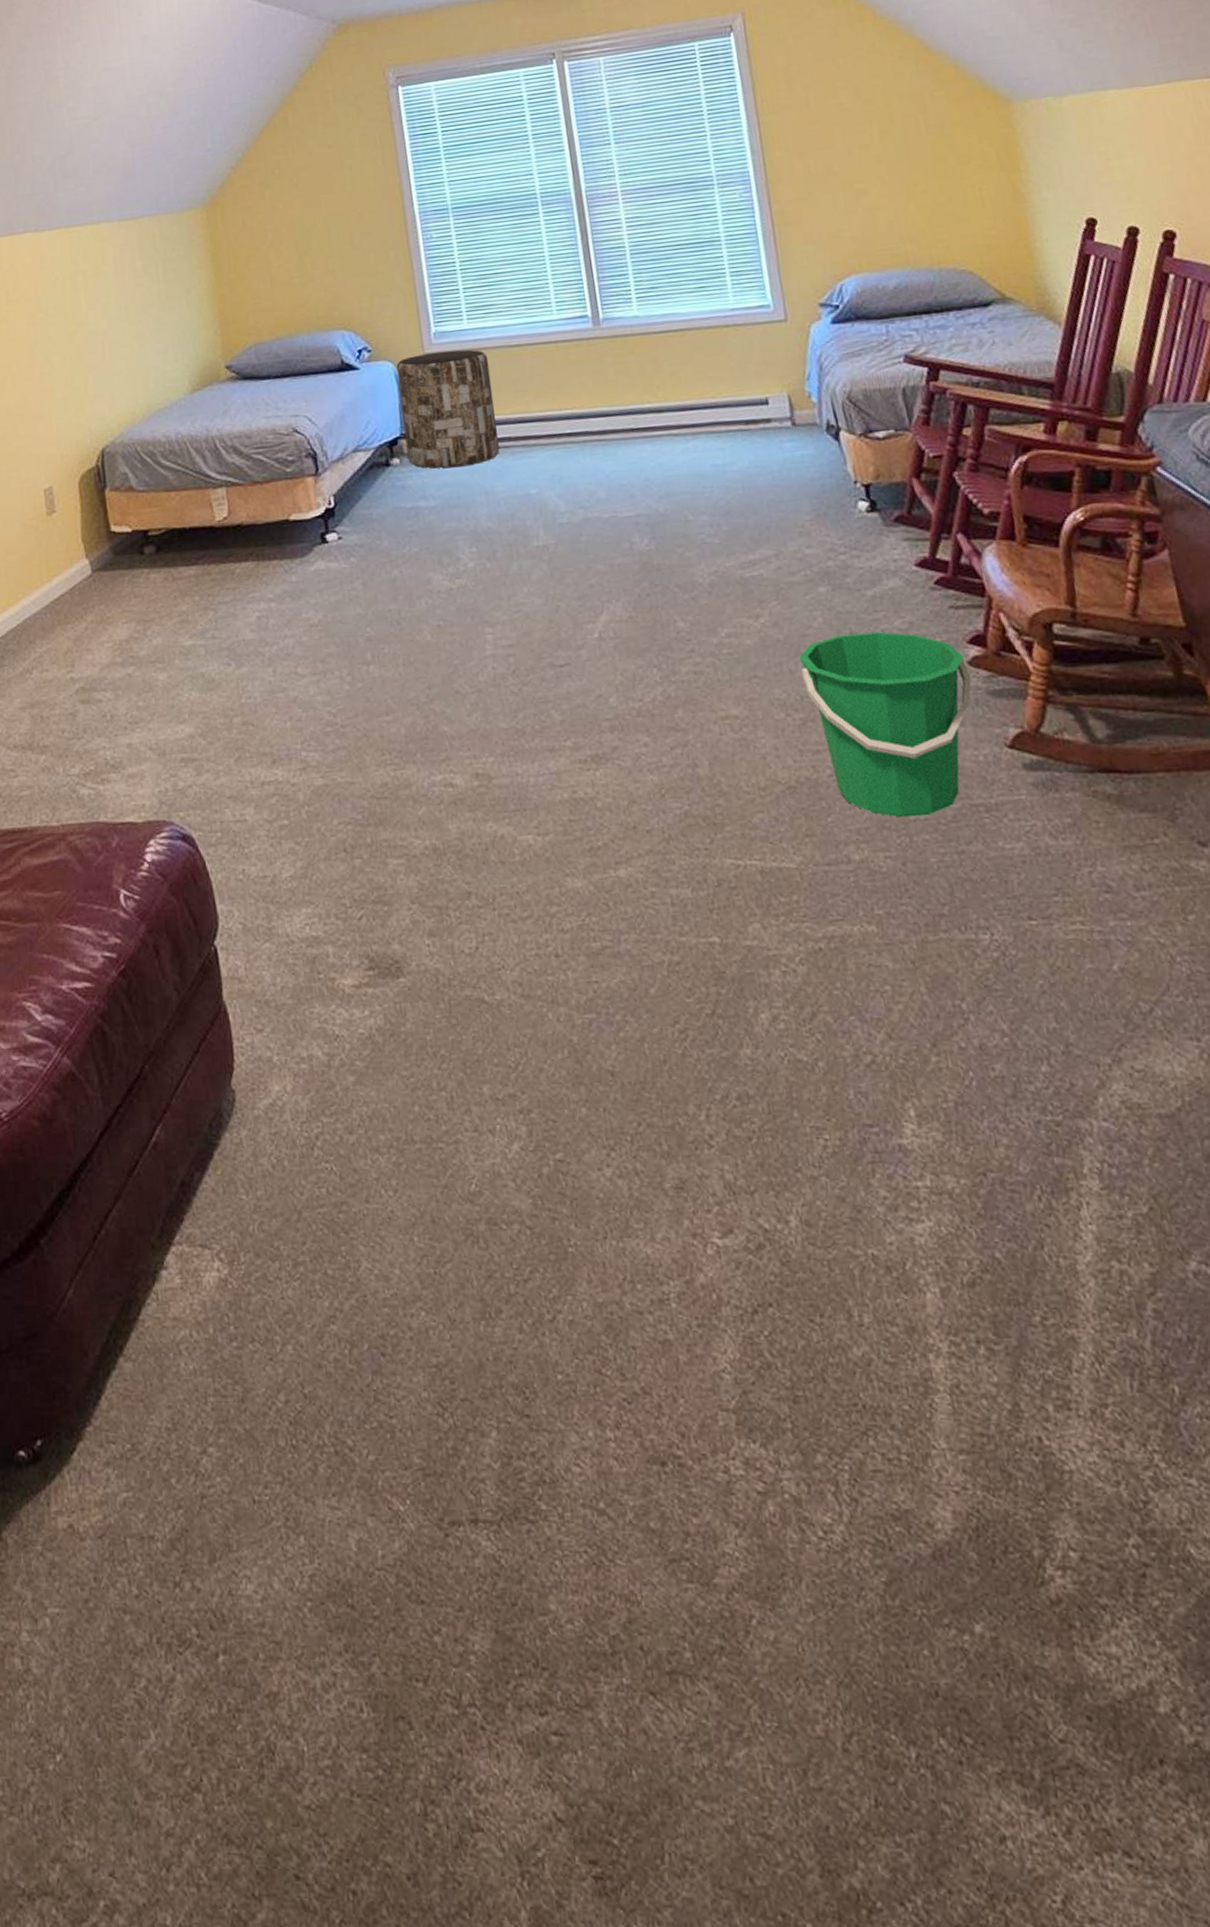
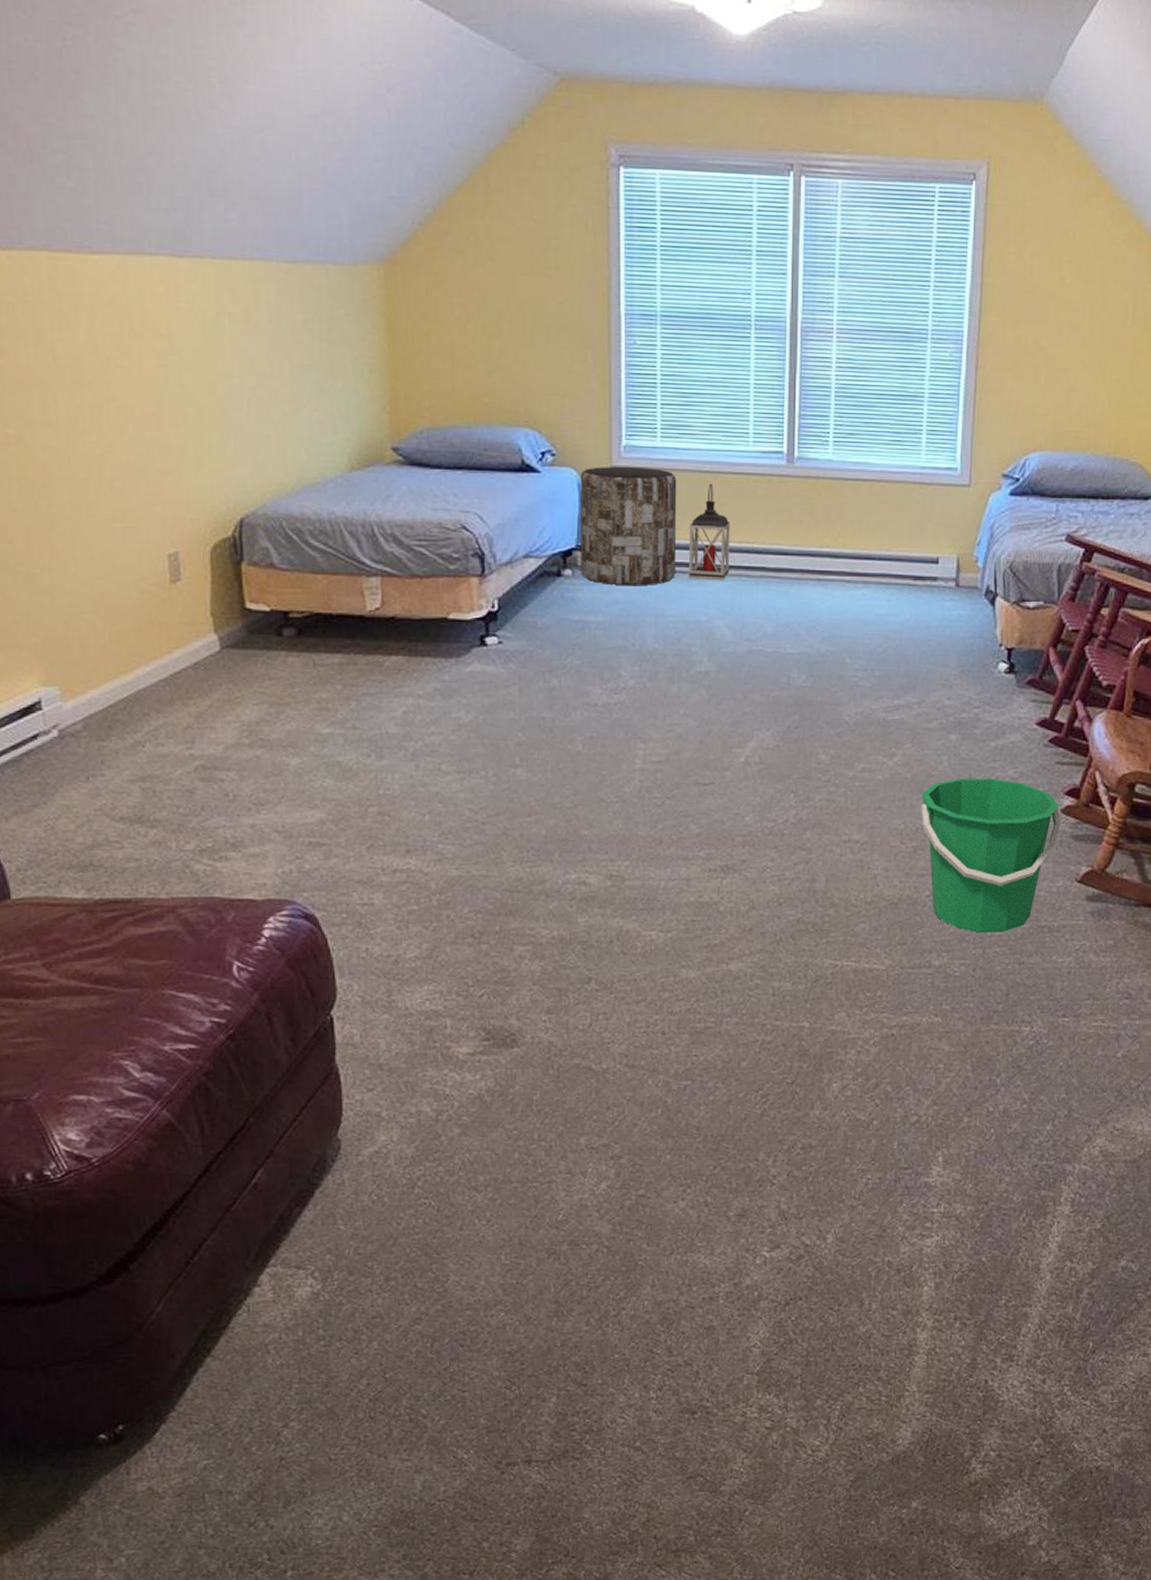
lantern: none [506,356,552,453] -> present [689,483,730,581]

